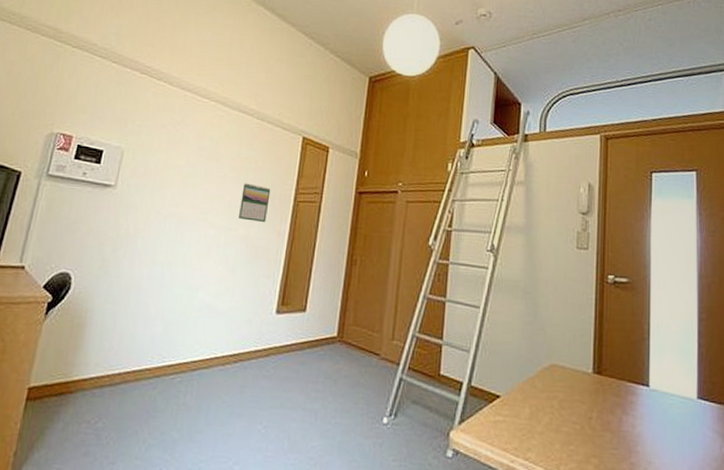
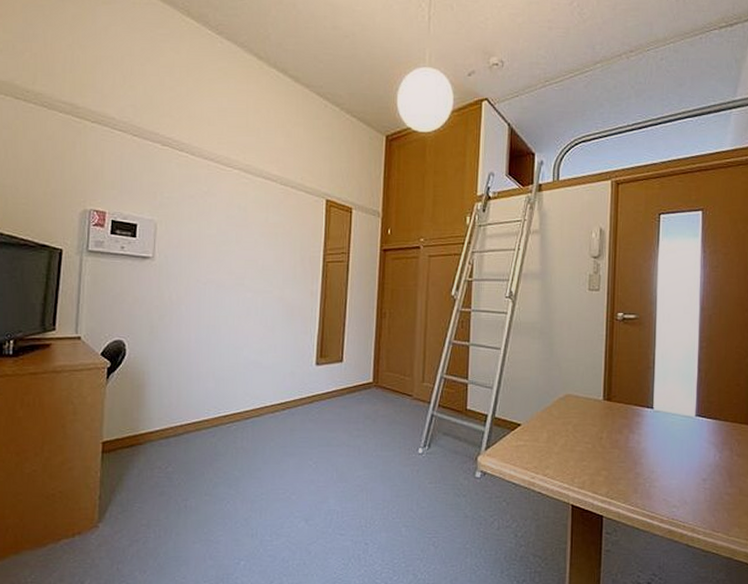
calendar: present [239,183,271,222] -> none [273,247,300,283]

